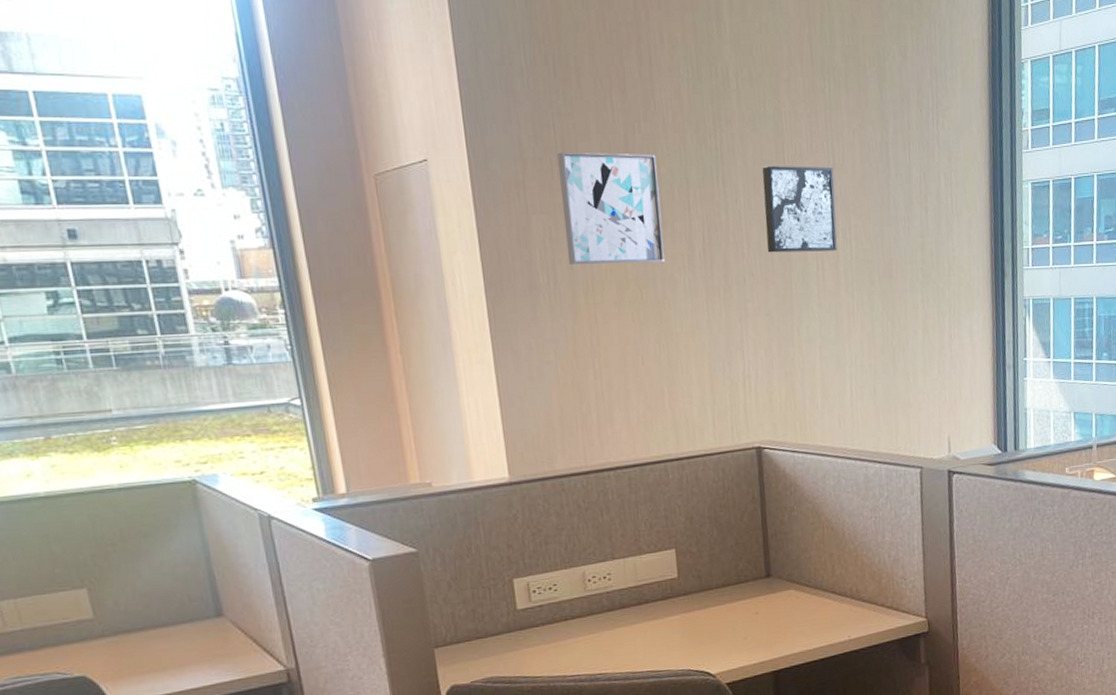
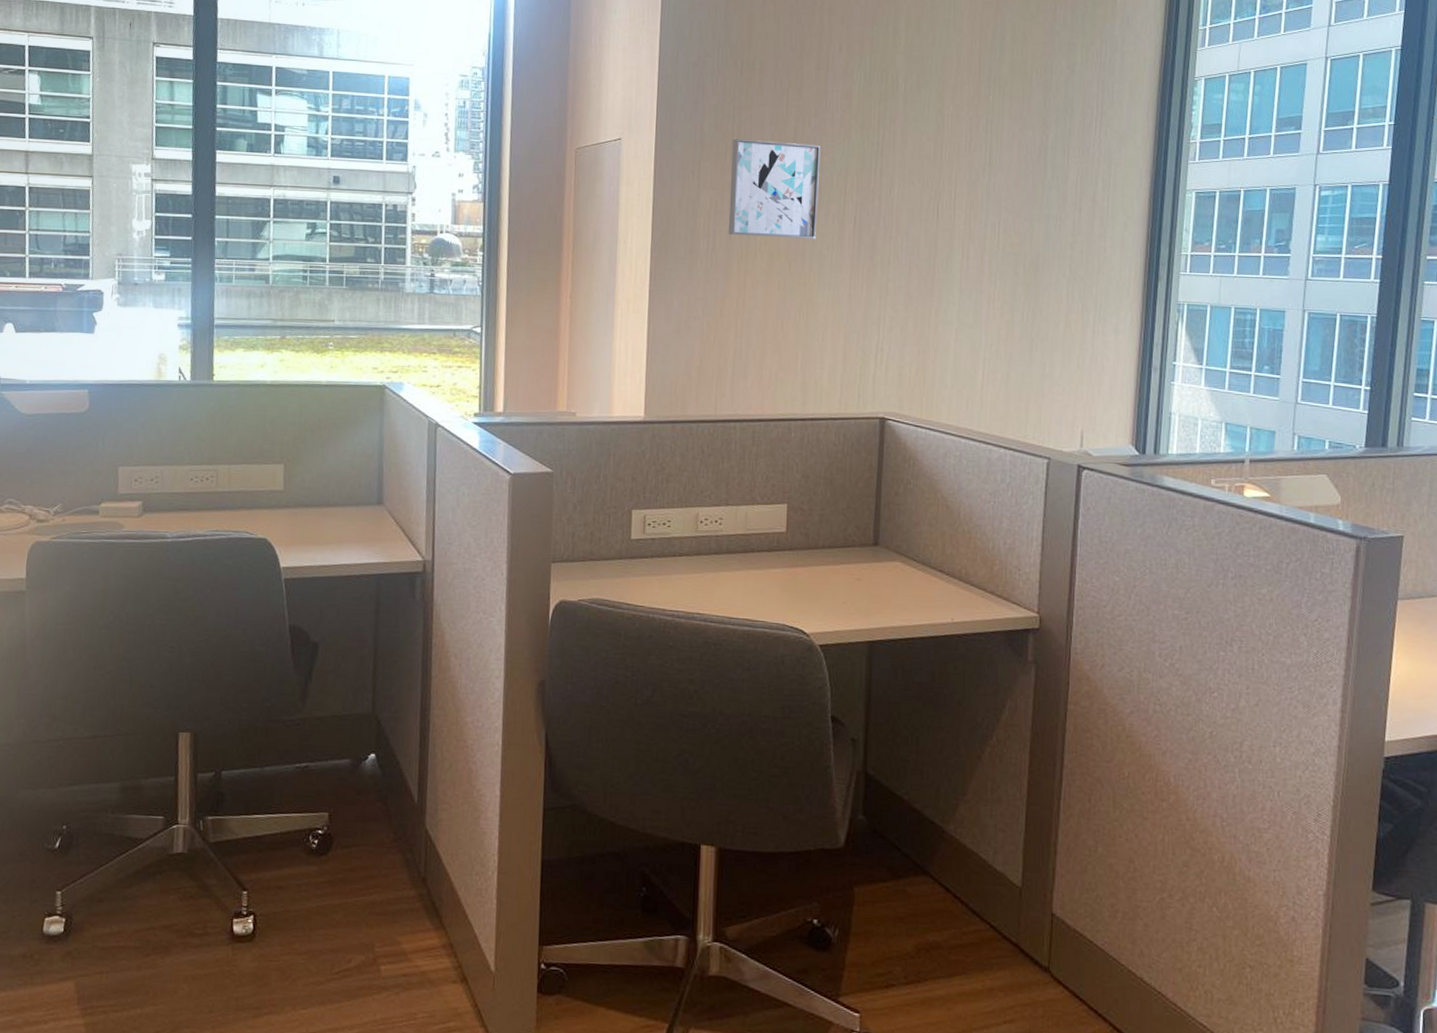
wall art: present [762,165,837,253] -> none [915,160,989,242]

